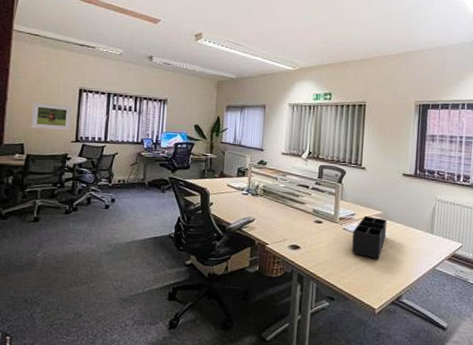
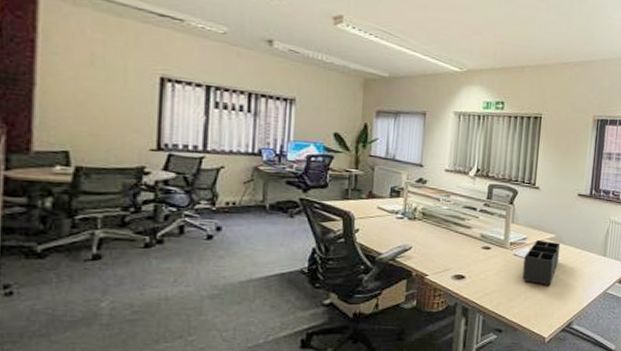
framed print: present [31,102,72,131] -> none [80,91,149,135]

